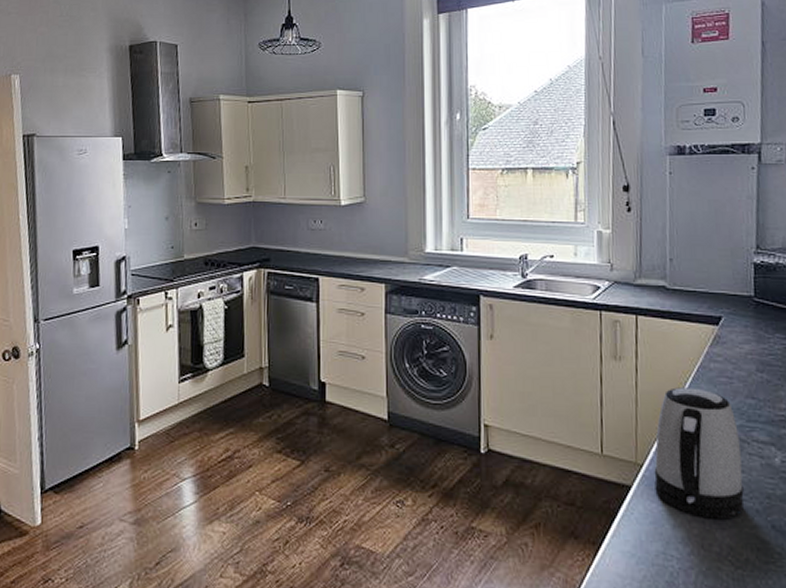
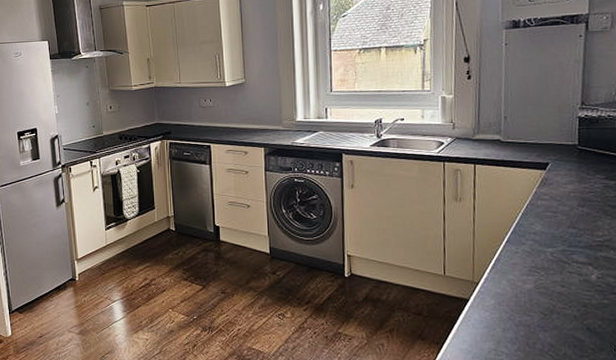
kettle: present [654,387,744,520] -> none [488,221,564,324]

